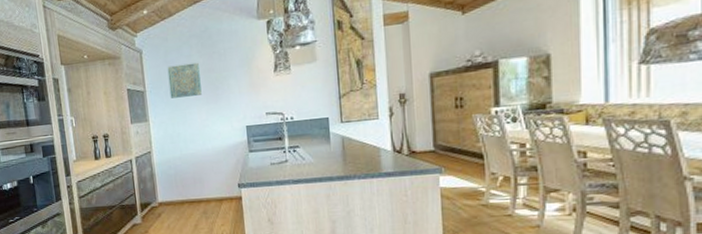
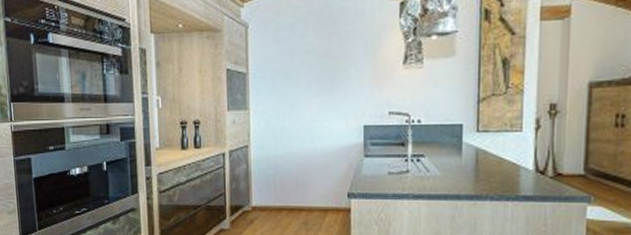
wall art: present [167,62,202,99] -> none [276,44,315,85]

